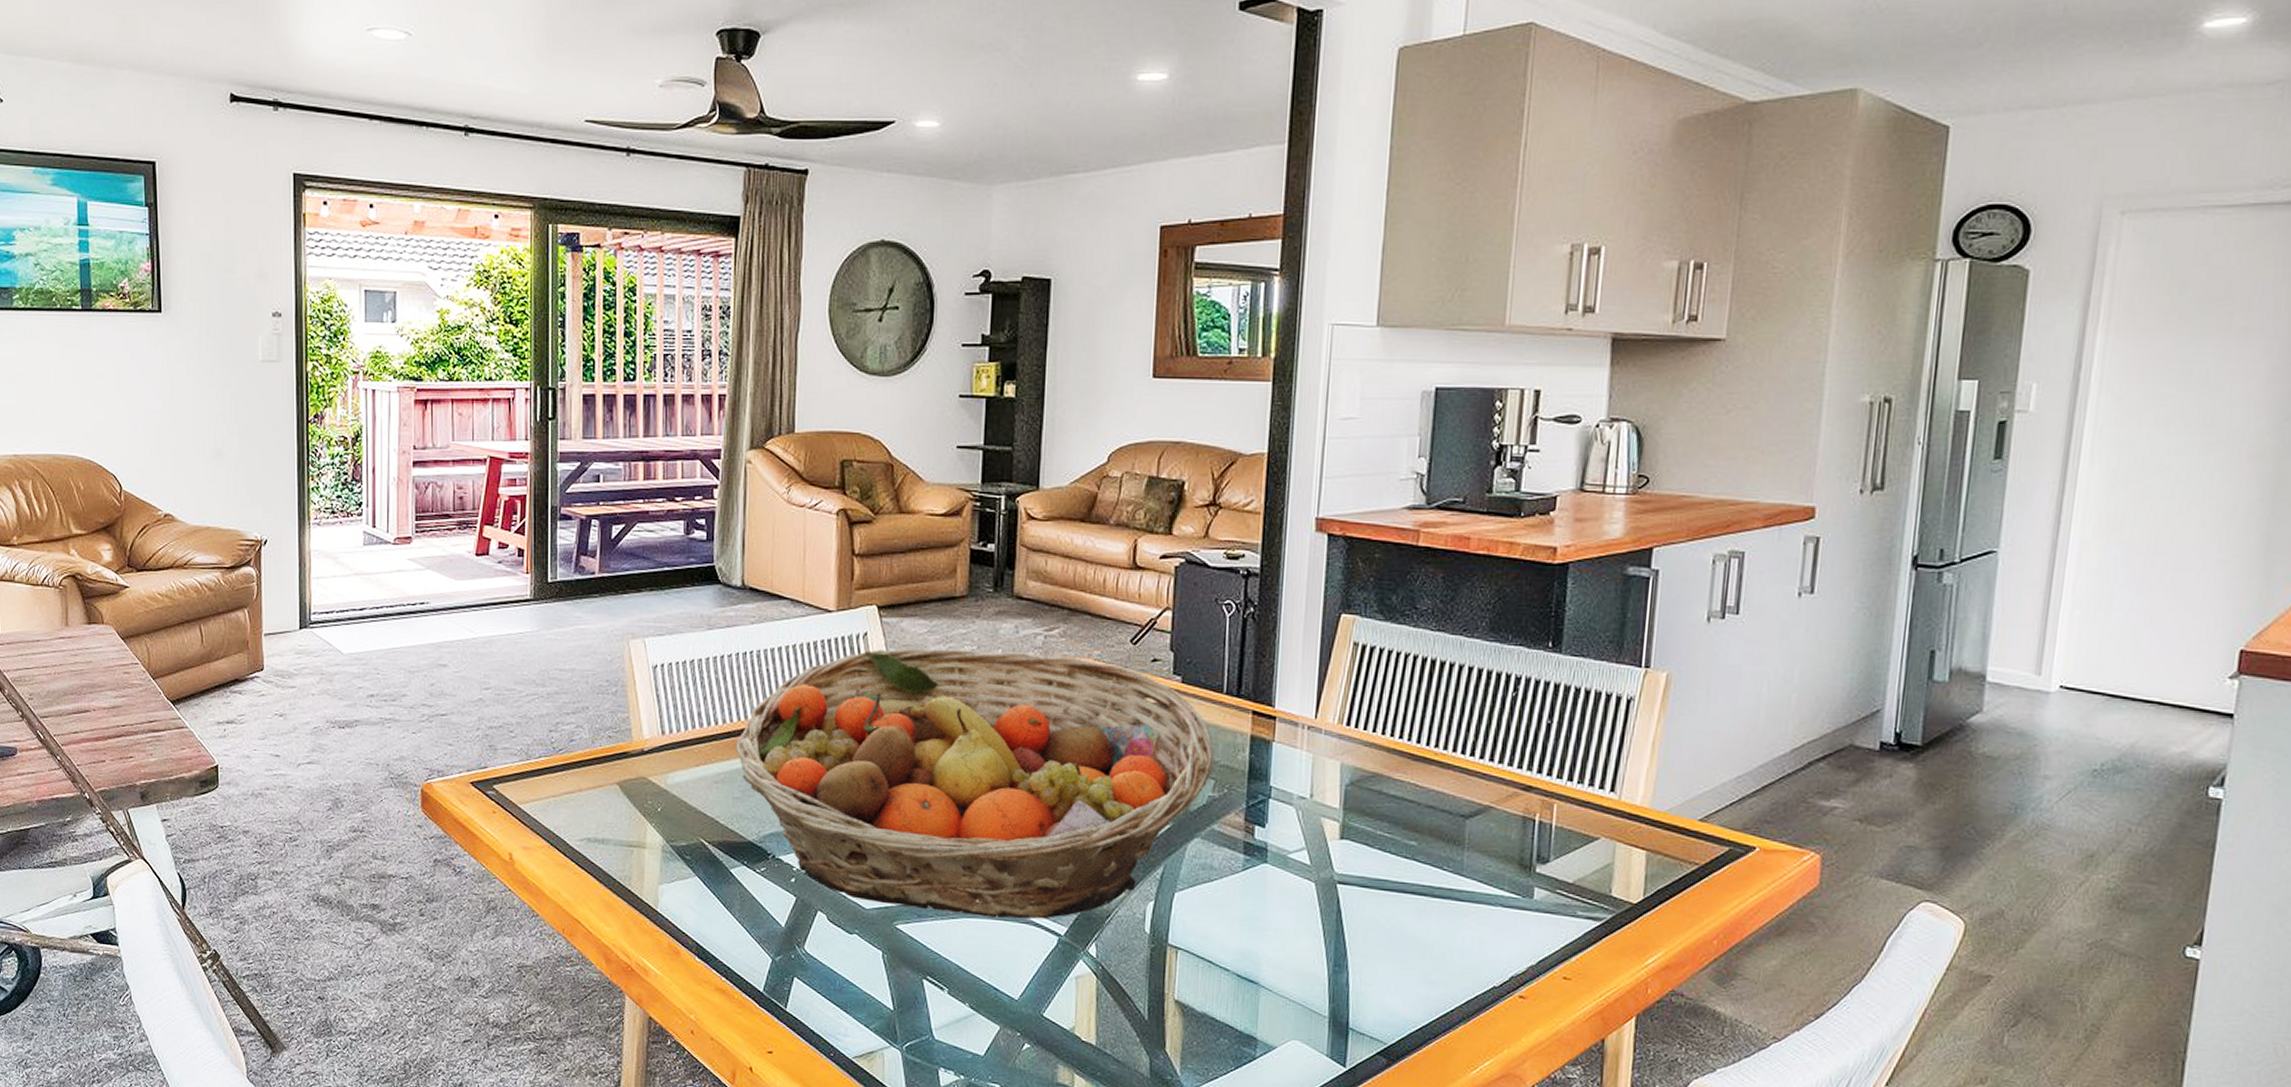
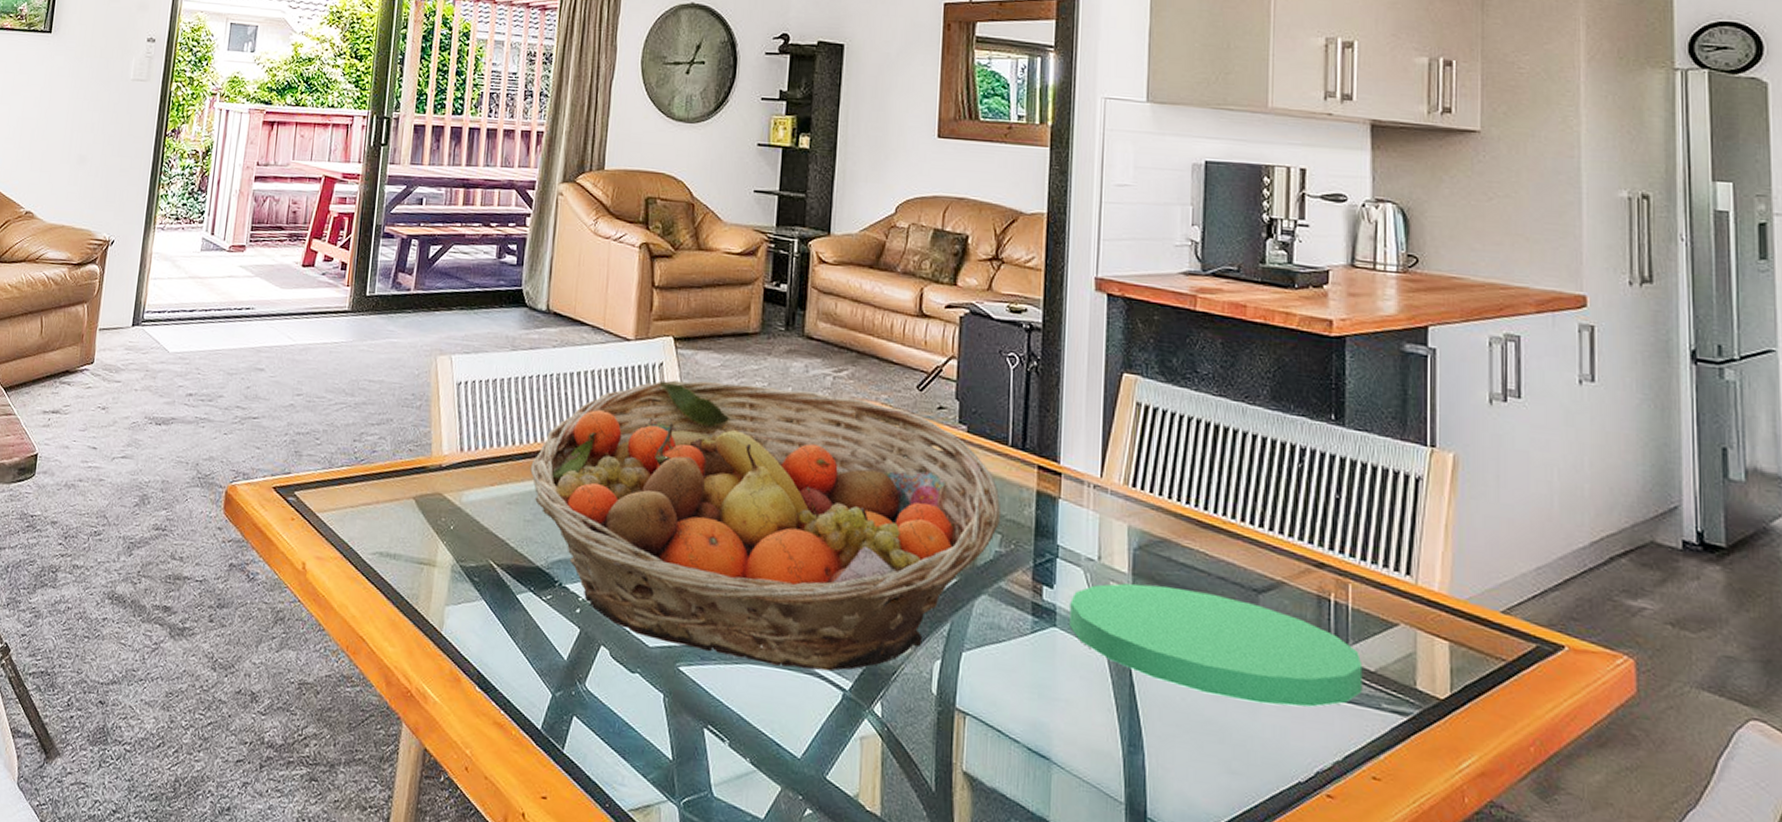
plate: none [1280,817,1562,920] -> present [1069,583,1363,707]

